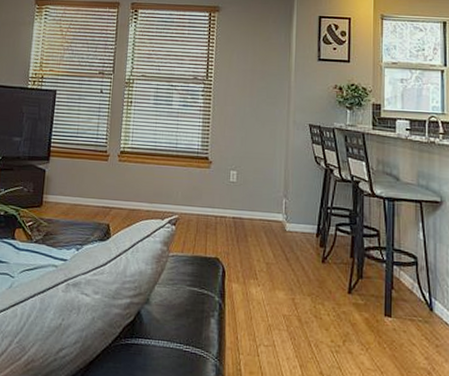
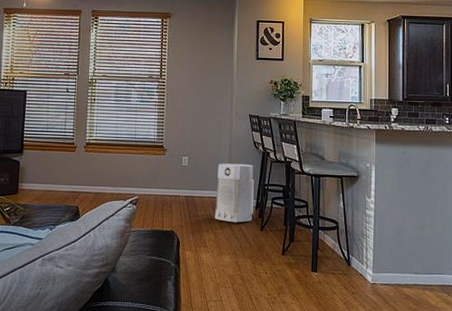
air purifier: none [267,180,314,252] -> present [214,163,254,223]

